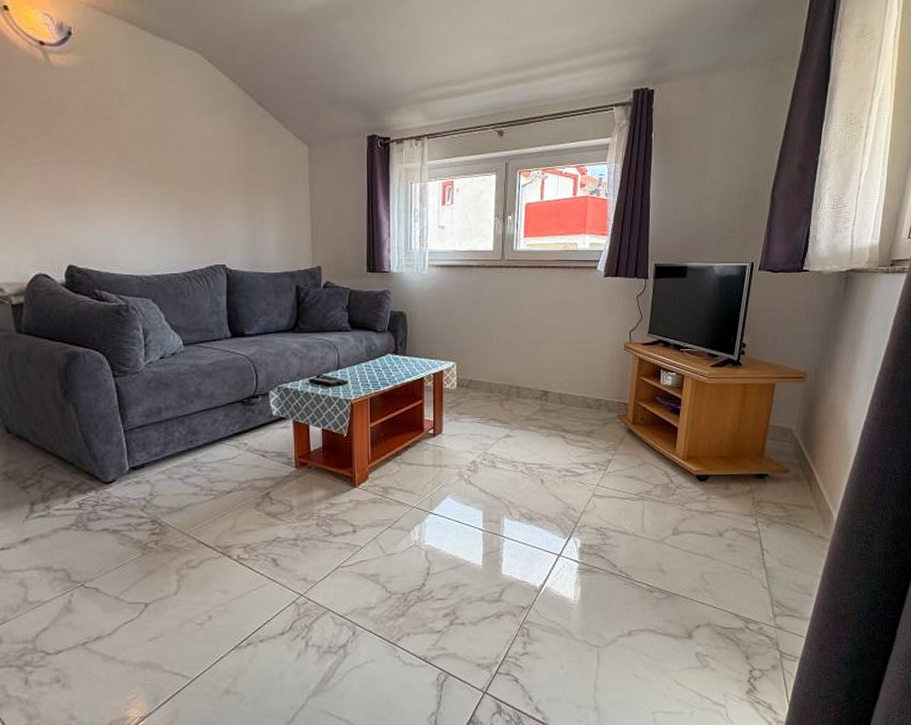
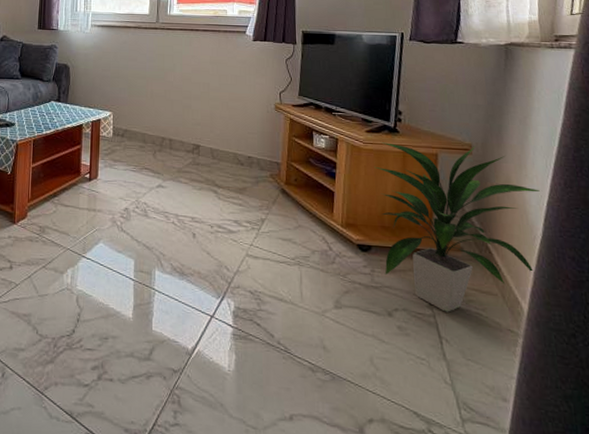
indoor plant: none [716,374,862,528] -> present [374,141,543,312]

